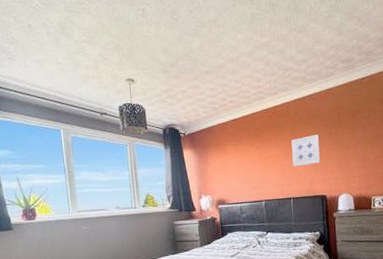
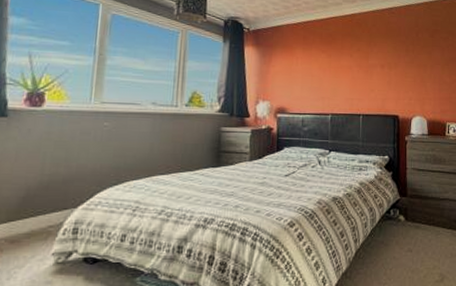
wall art: present [291,135,320,167] -> none [365,49,395,81]

